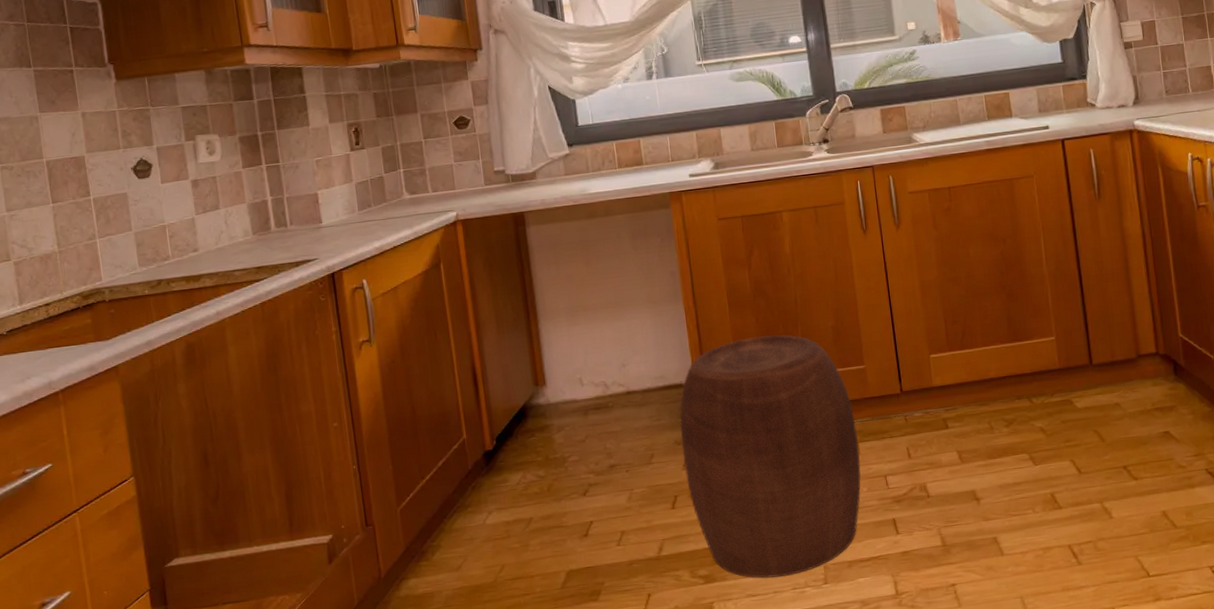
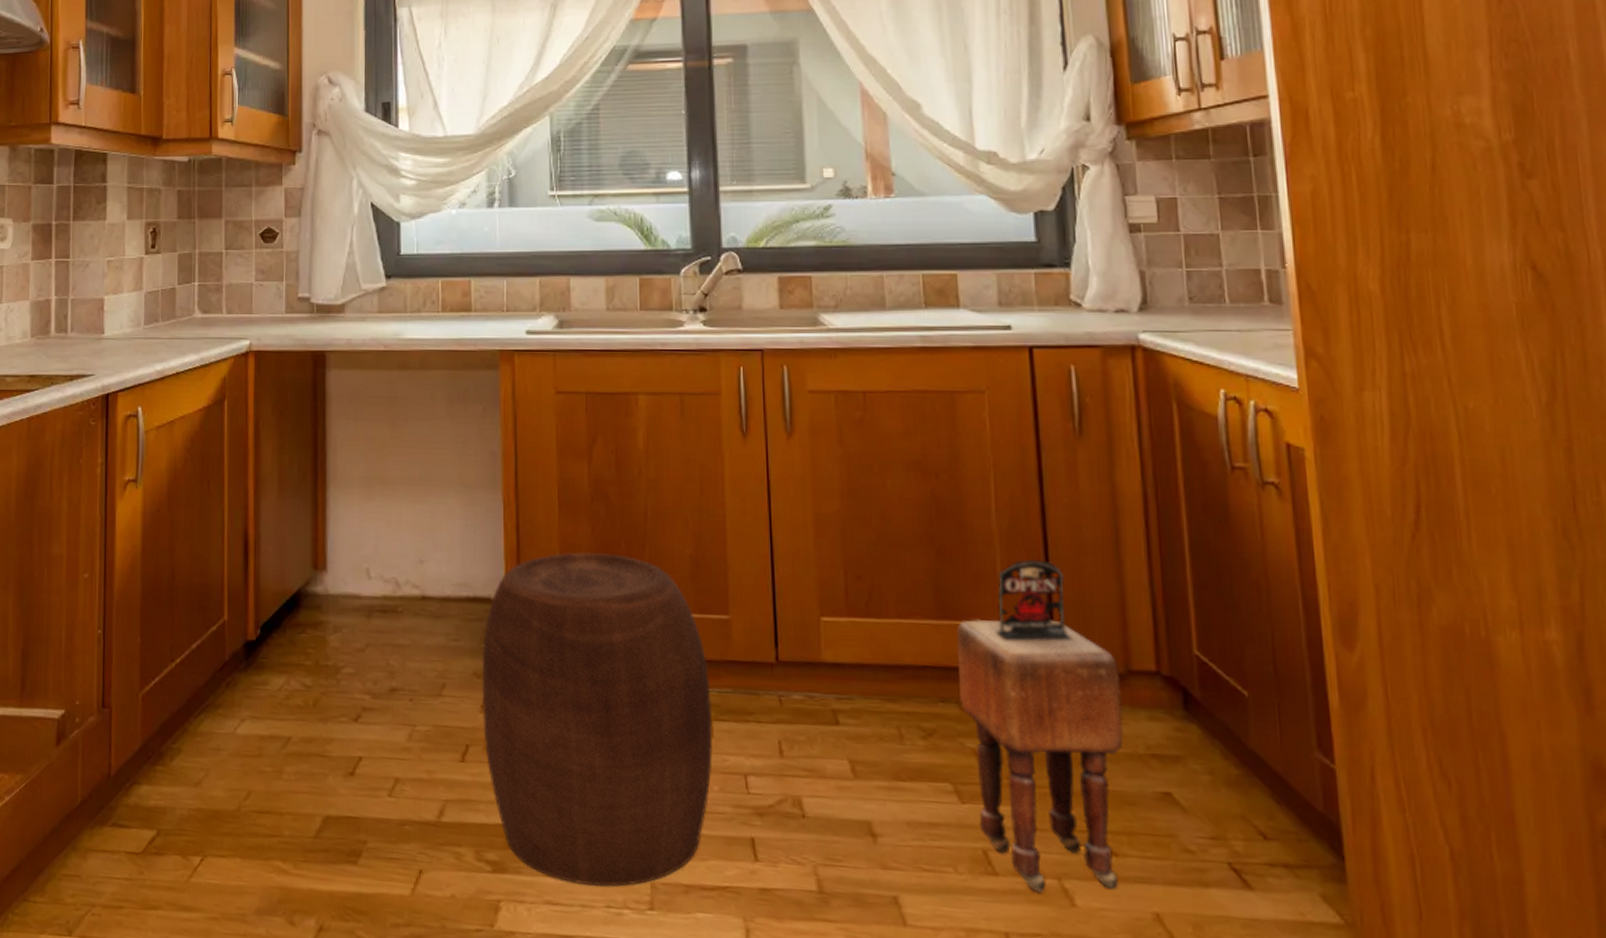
stool: none [1024,289,1138,514] -> present [957,559,1124,892]

